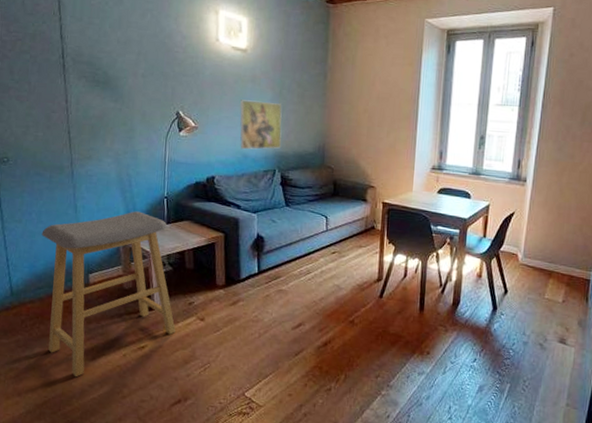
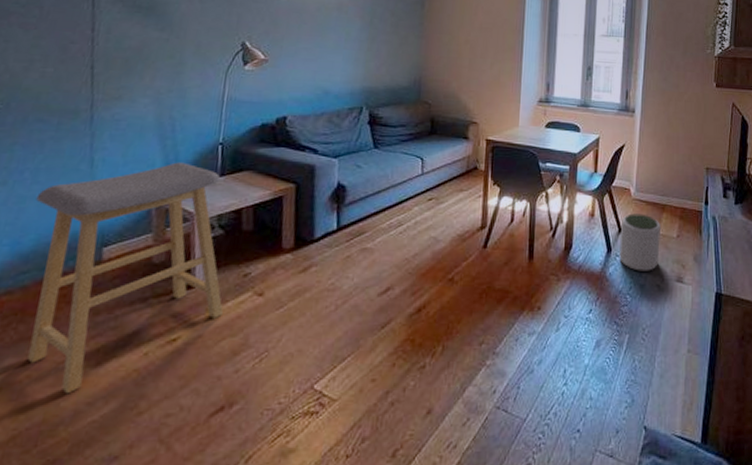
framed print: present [239,100,282,150] -> none [320,29,373,85]
plant pot: none [504,277,546,331] -> present [619,213,660,271]

